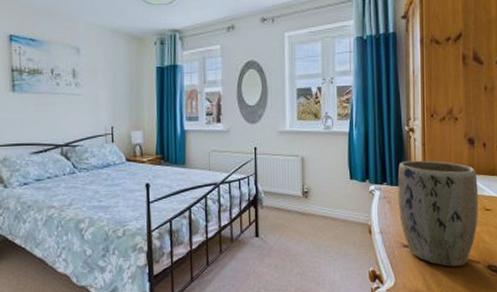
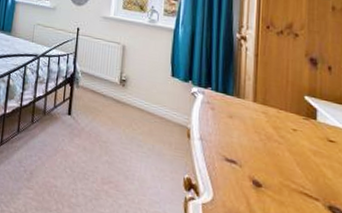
plant pot: present [397,160,478,267] -> none [223,68,320,199]

